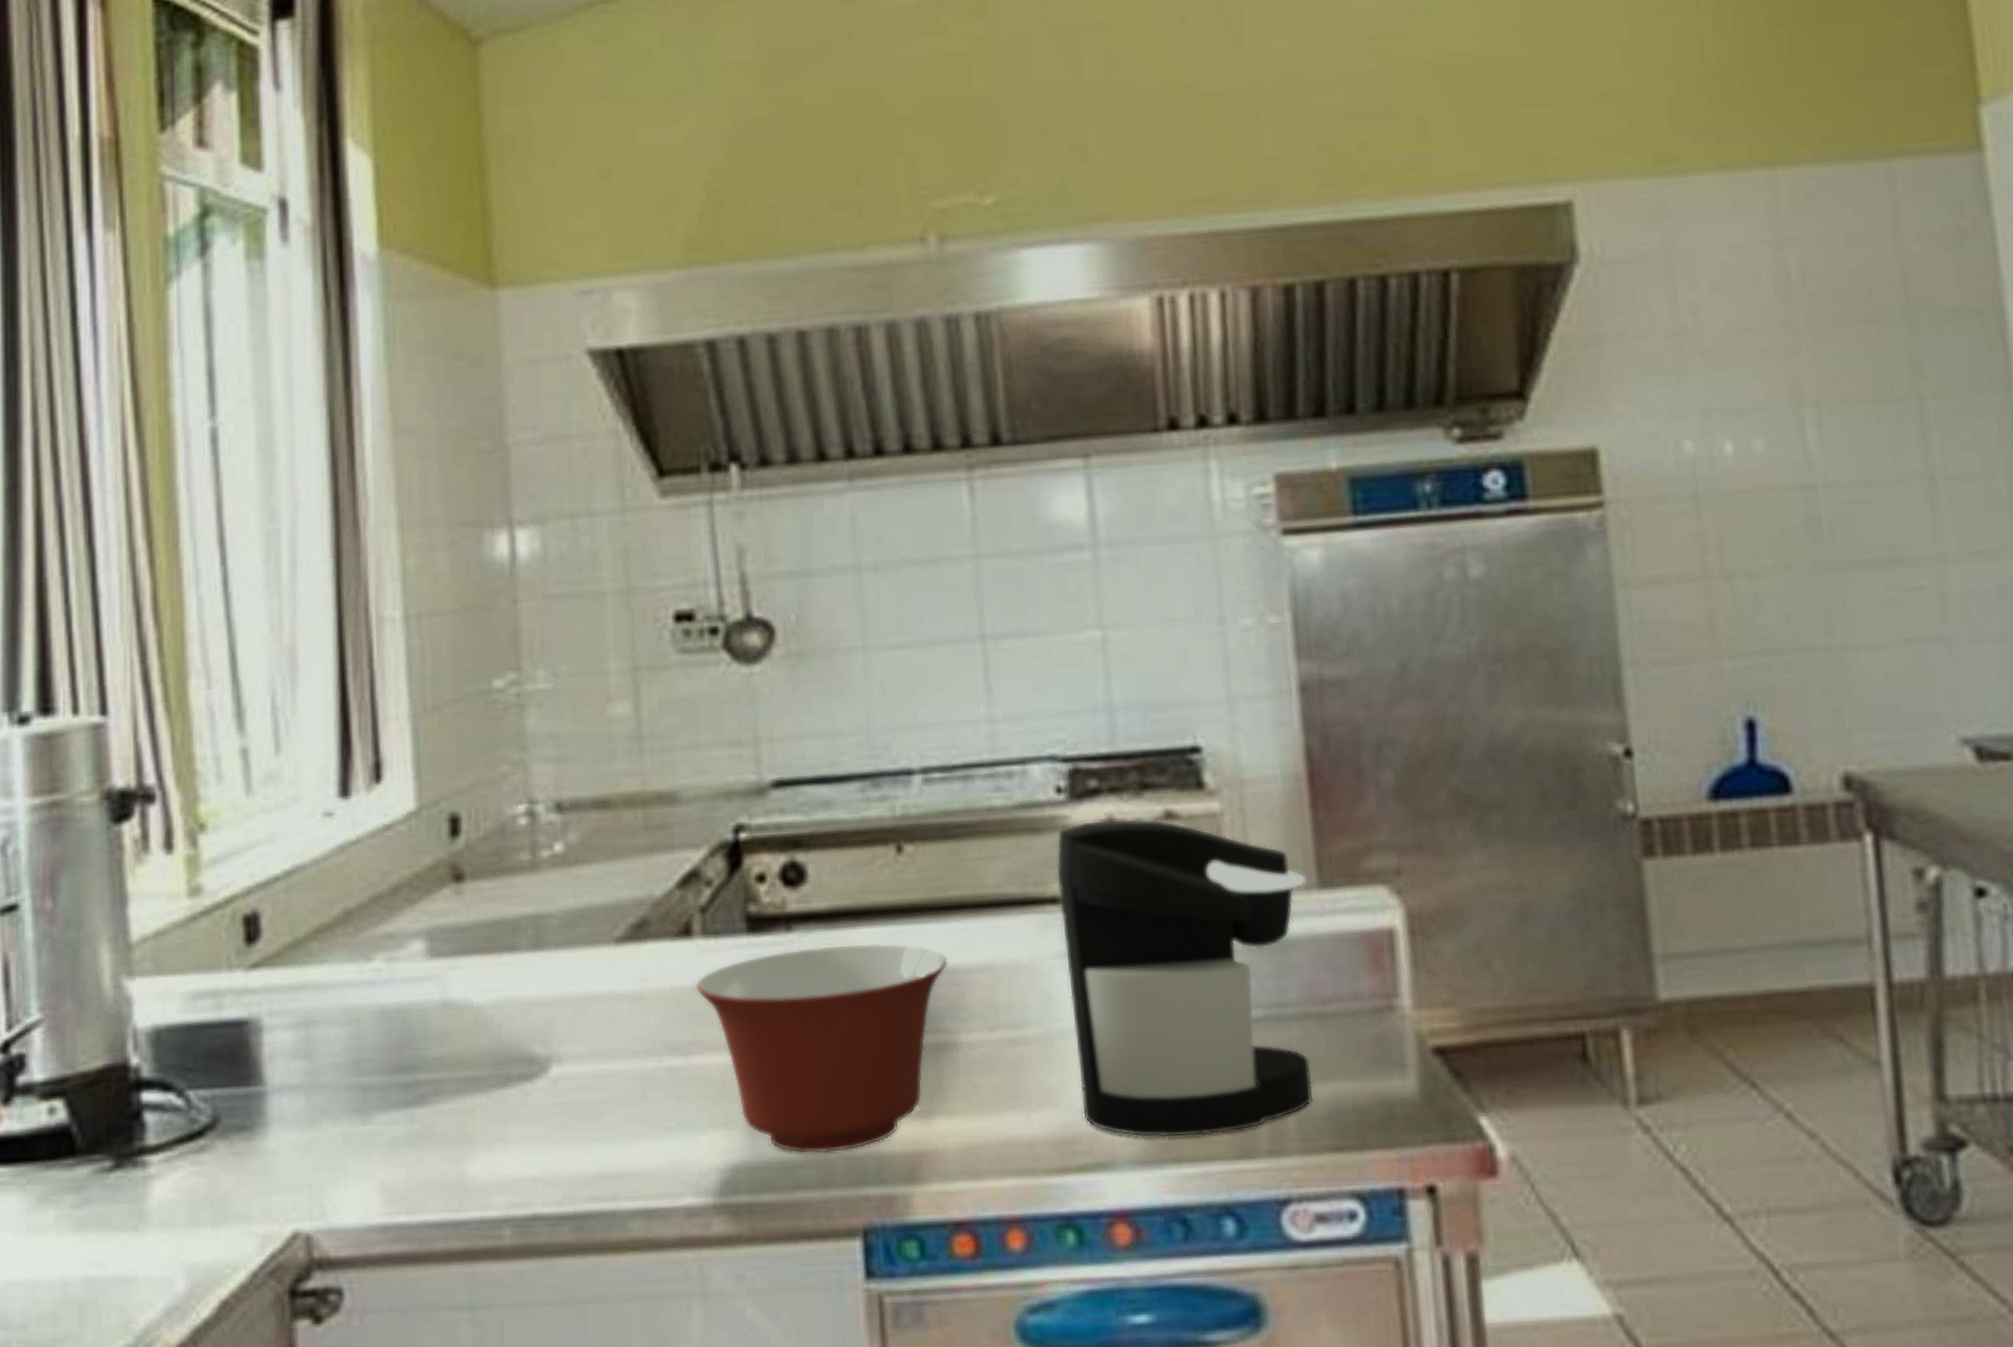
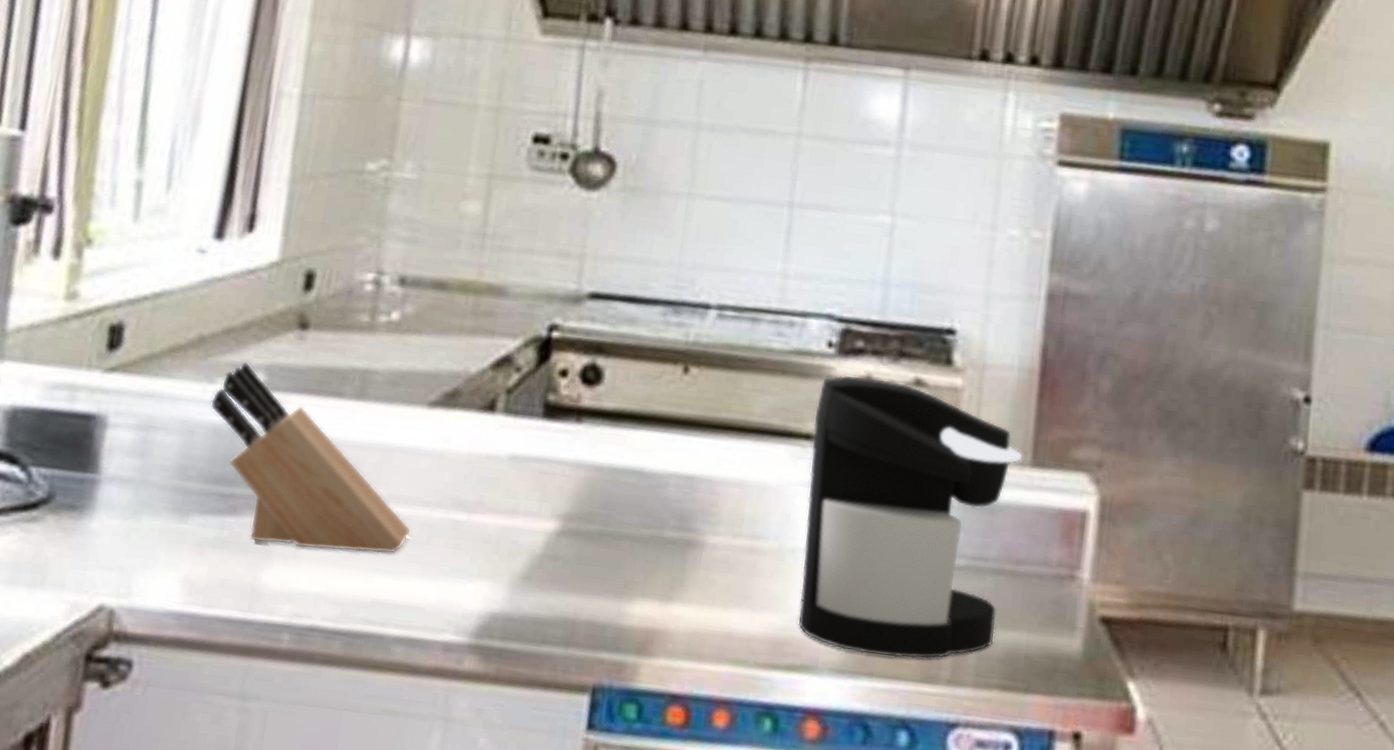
knife block: none [372,930,623,1132] -> present [210,362,411,555]
mixing bowl: present [695,943,948,1154] -> none [489,438,709,619]

